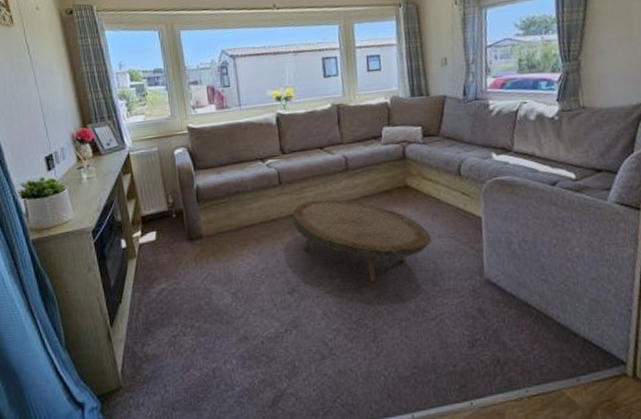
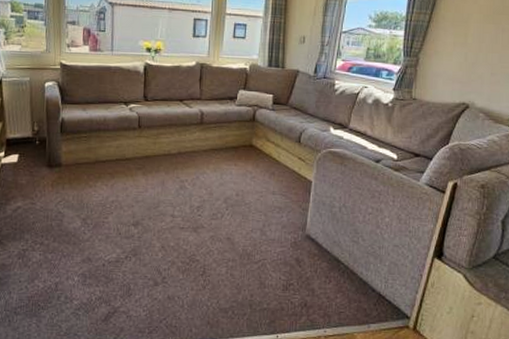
coffee table: present [290,199,432,283] -> none [144,146,267,226]

